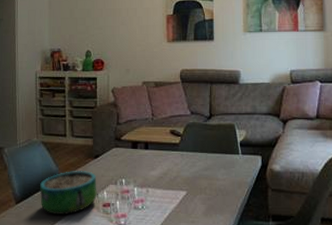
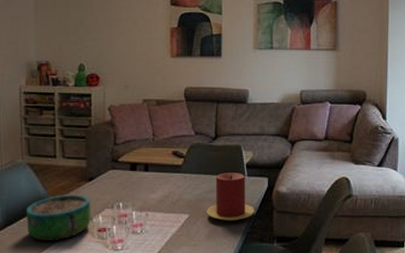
candle: none [203,151,250,198] -> present [206,173,255,221]

